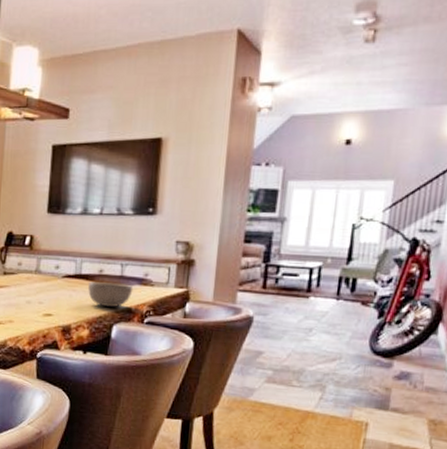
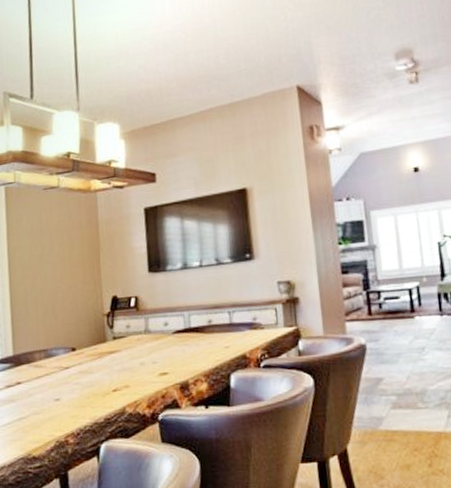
bowl: present [88,282,133,308] -> none [199,330,245,357]

